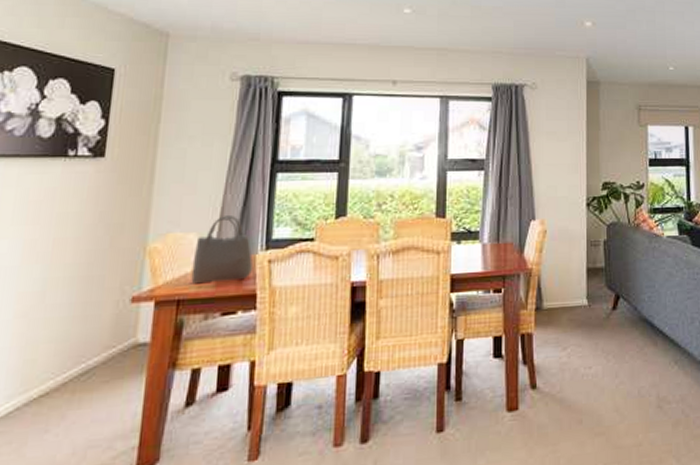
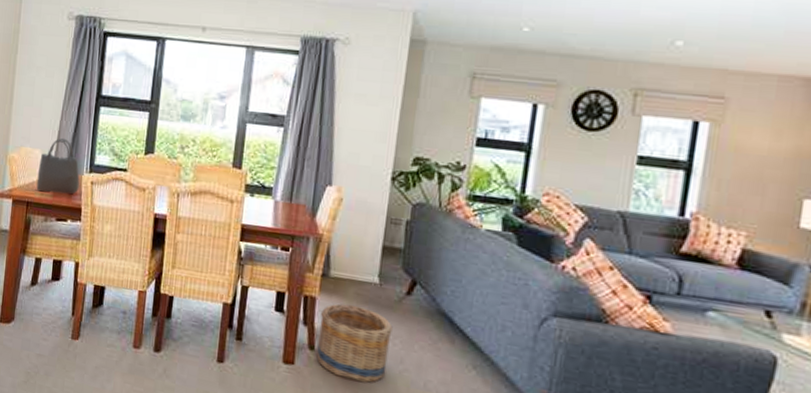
basket: none [539,332,605,409] -> present [316,303,393,383]

